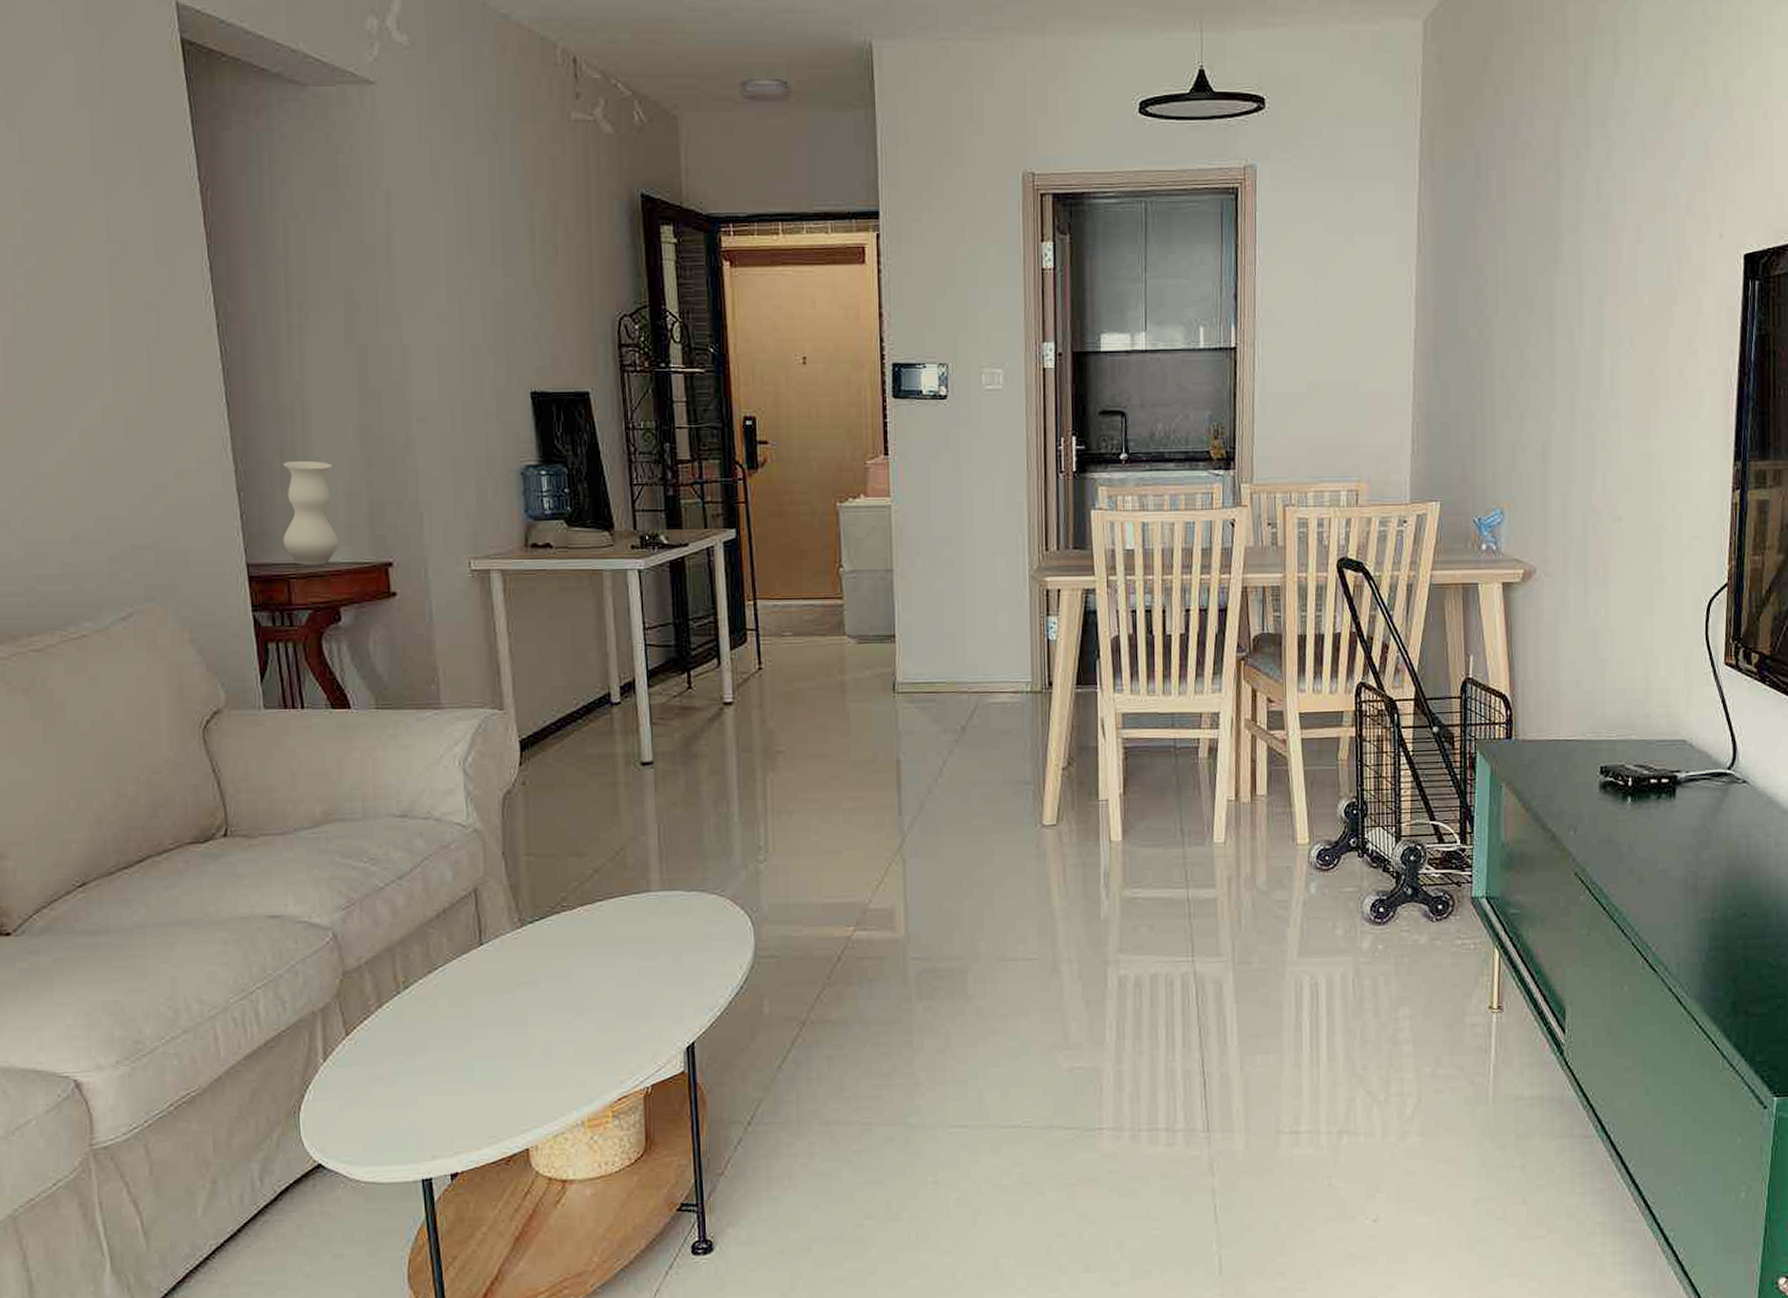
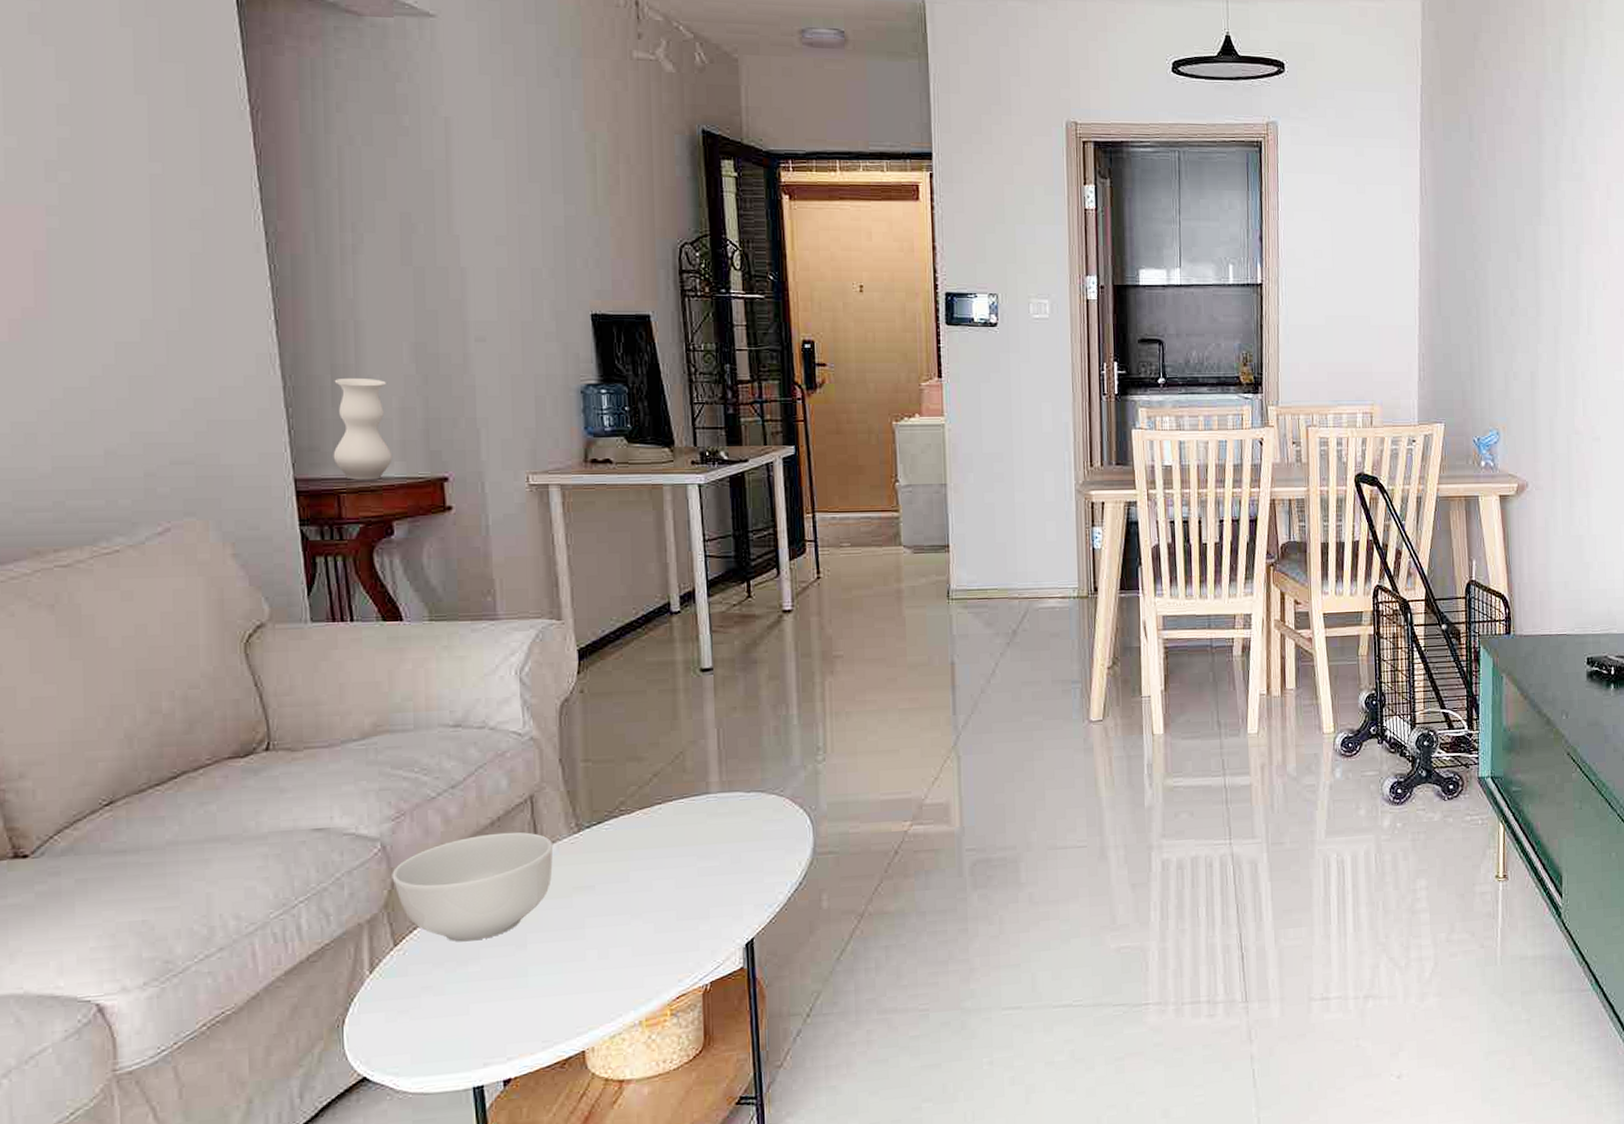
bowl: none [343,925,497,1034] -> present [392,832,554,942]

